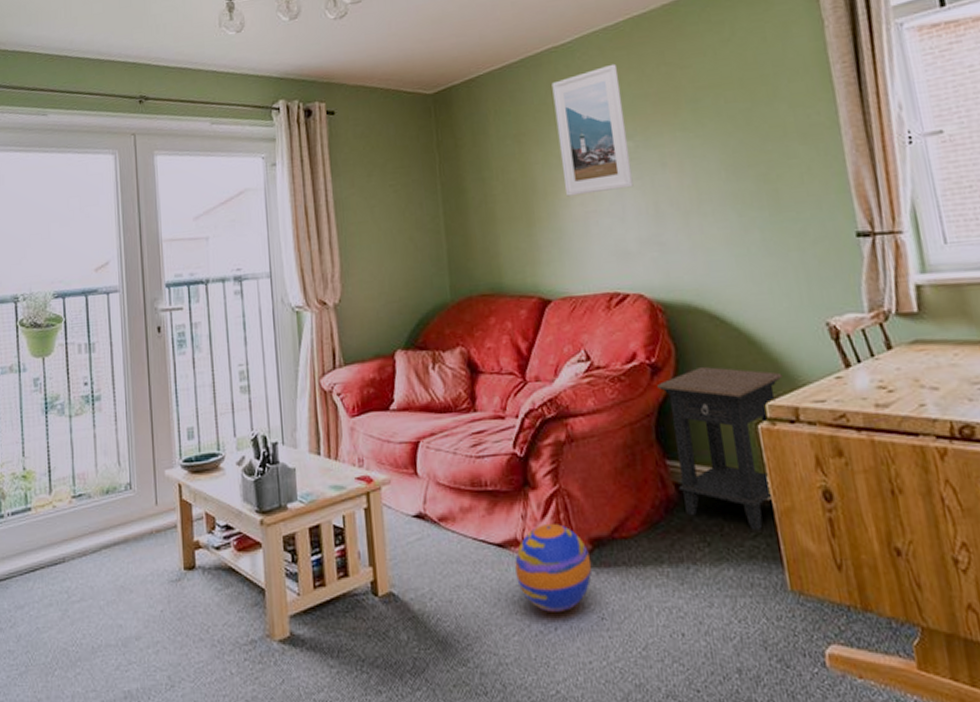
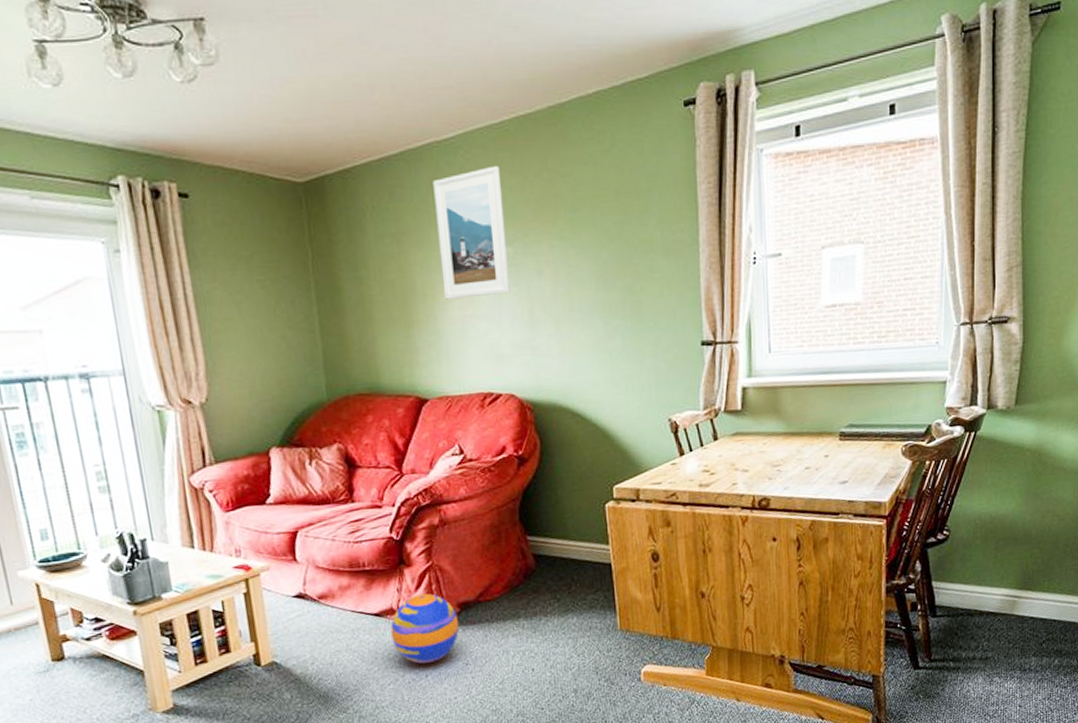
side table: present [657,366,782,531] -> none [523,457,629,587]

